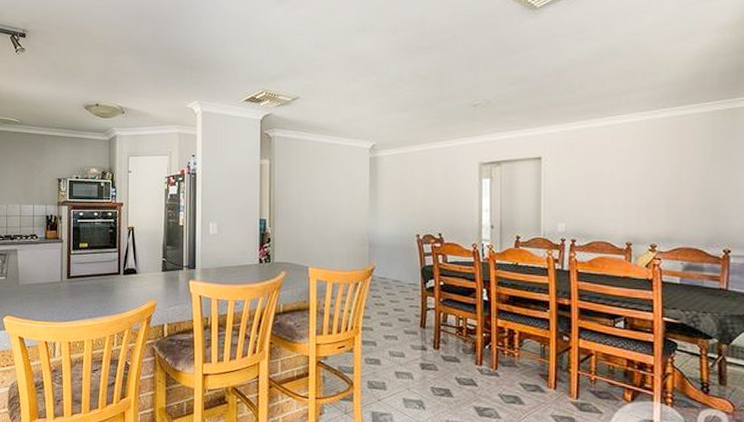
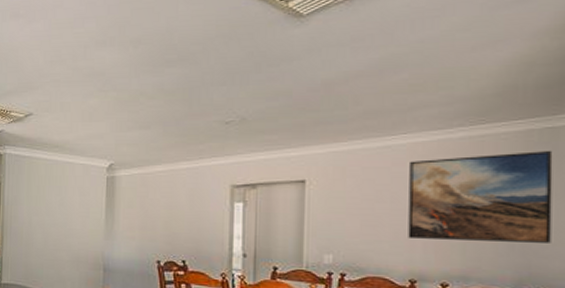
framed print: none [624,127,733,207] -> present [408,150,553,243]

